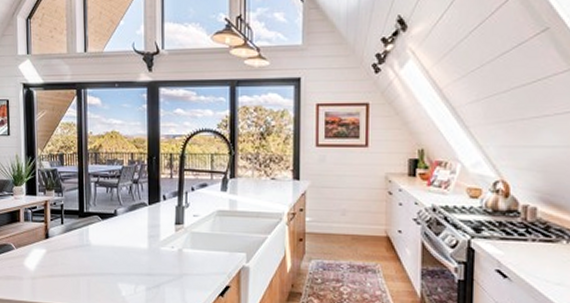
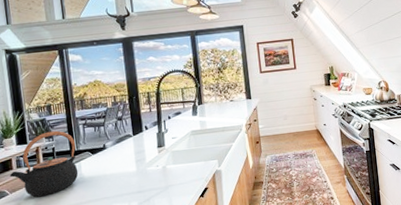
teapot: none [16,185,86,259] -> present [9,130,79,198]

